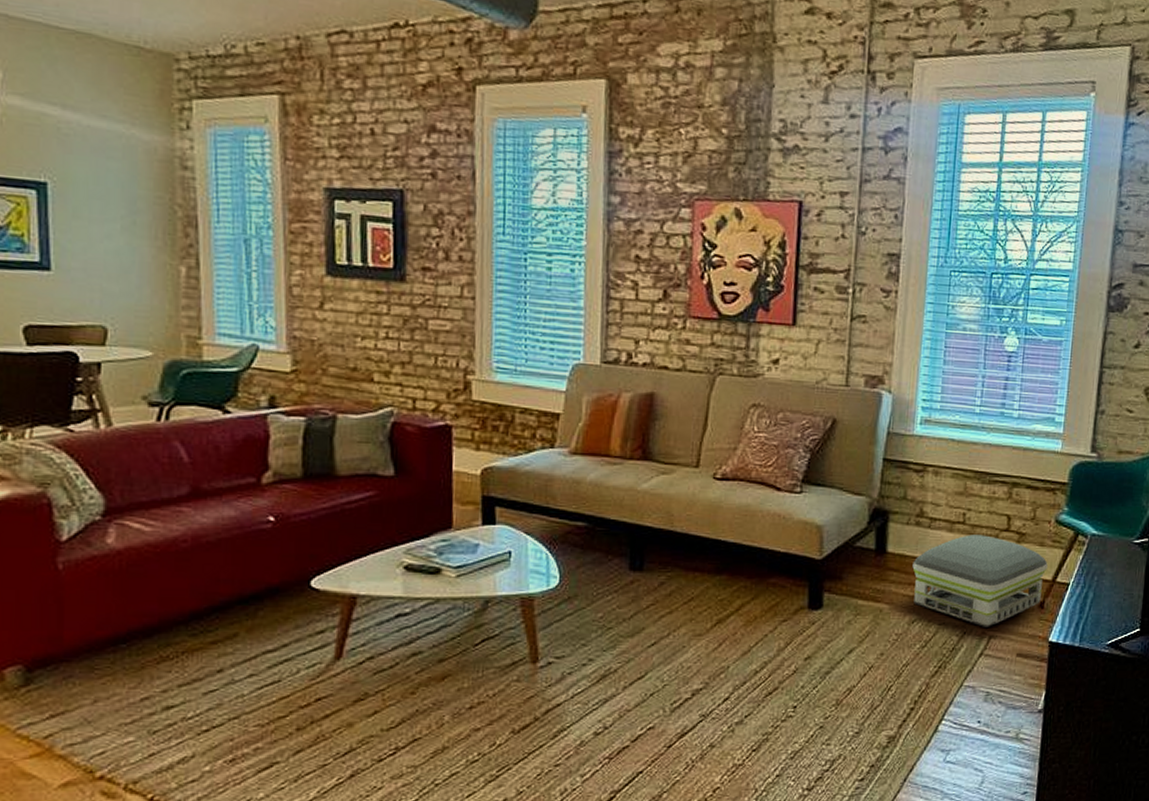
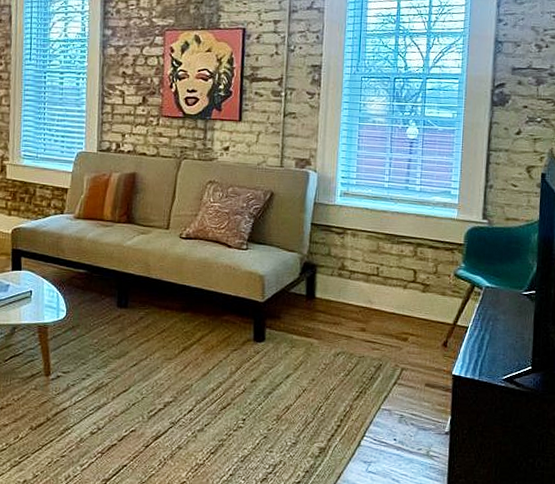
air purifier: present [912,535,1048,627] -> none [336,285,449,361]

